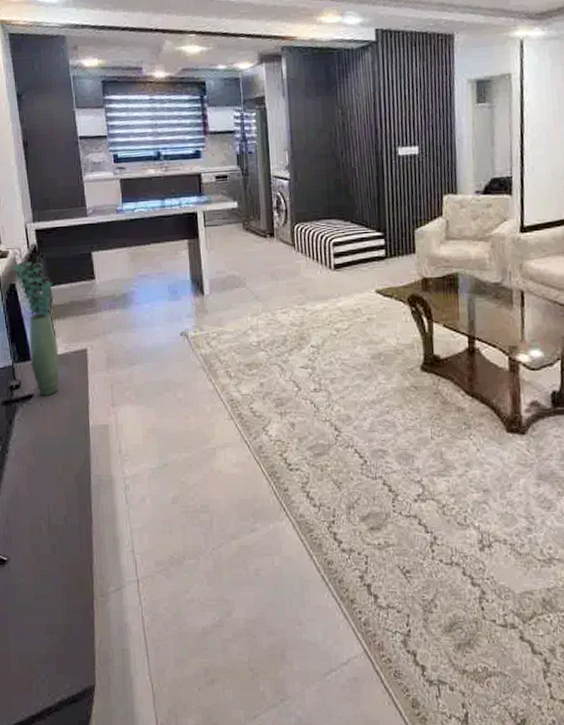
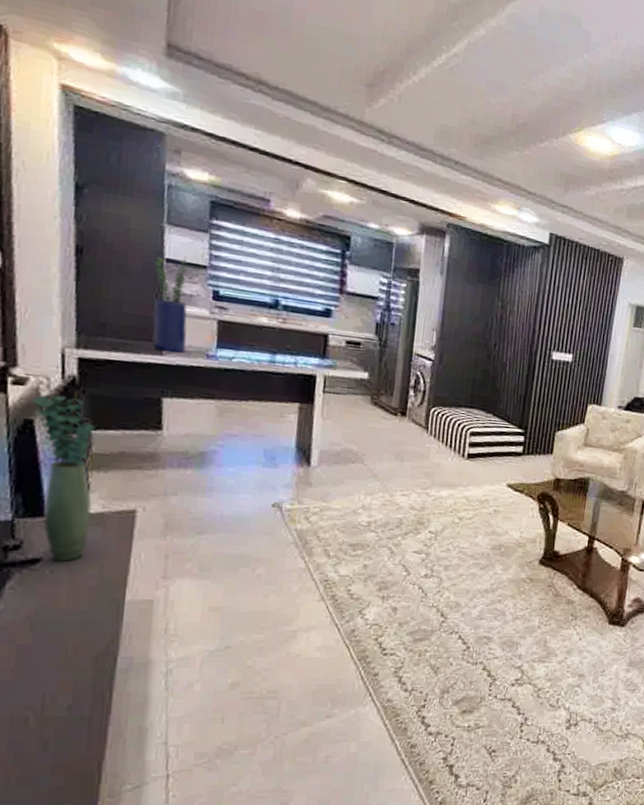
vase: none [71,131,102,214] -> present [152,253,189,354]

